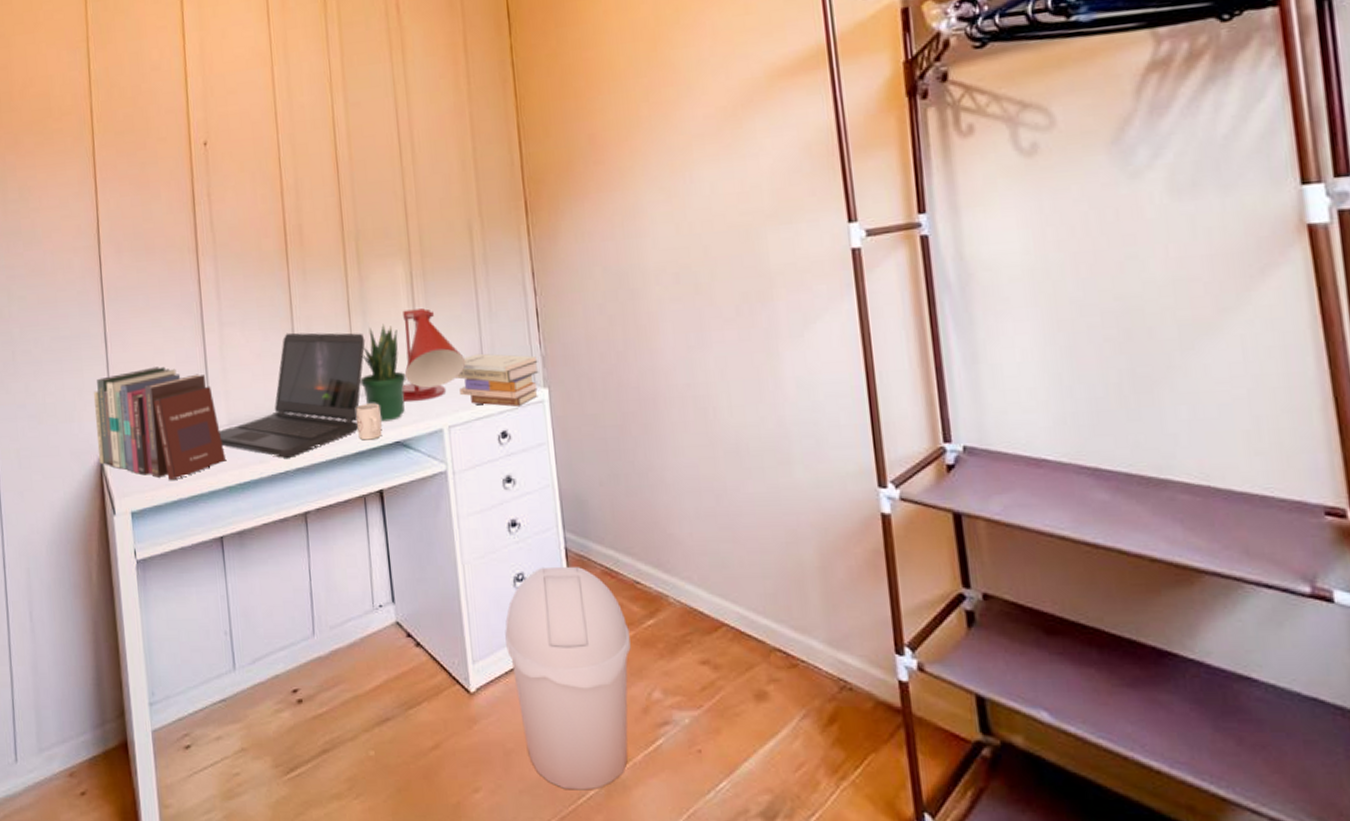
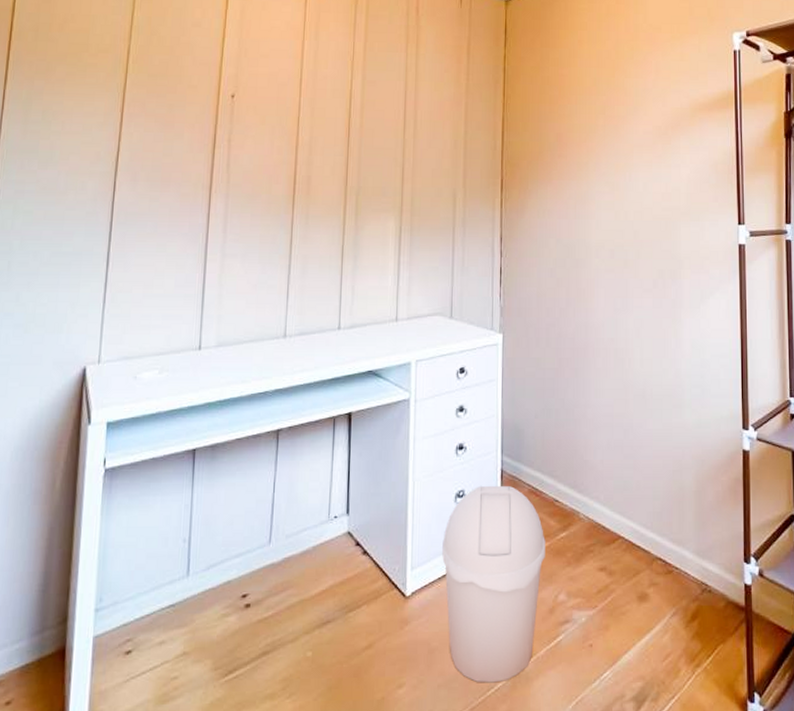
books: present [93,366,225,481] -> none [81,288,210,395]
laptop computer: present [219,332,366,458] -> none [206,268,353,379]
mug: present [355,403,382,441] -> none [335,336,359,368]
planter: present [360,324,406,422] -> none [344,268,385,353]
desk lamp: present [402,308,466,403] -> none [379,258,438,338]
books: present [455,353,539,408] -> none [427,300,497,348]

